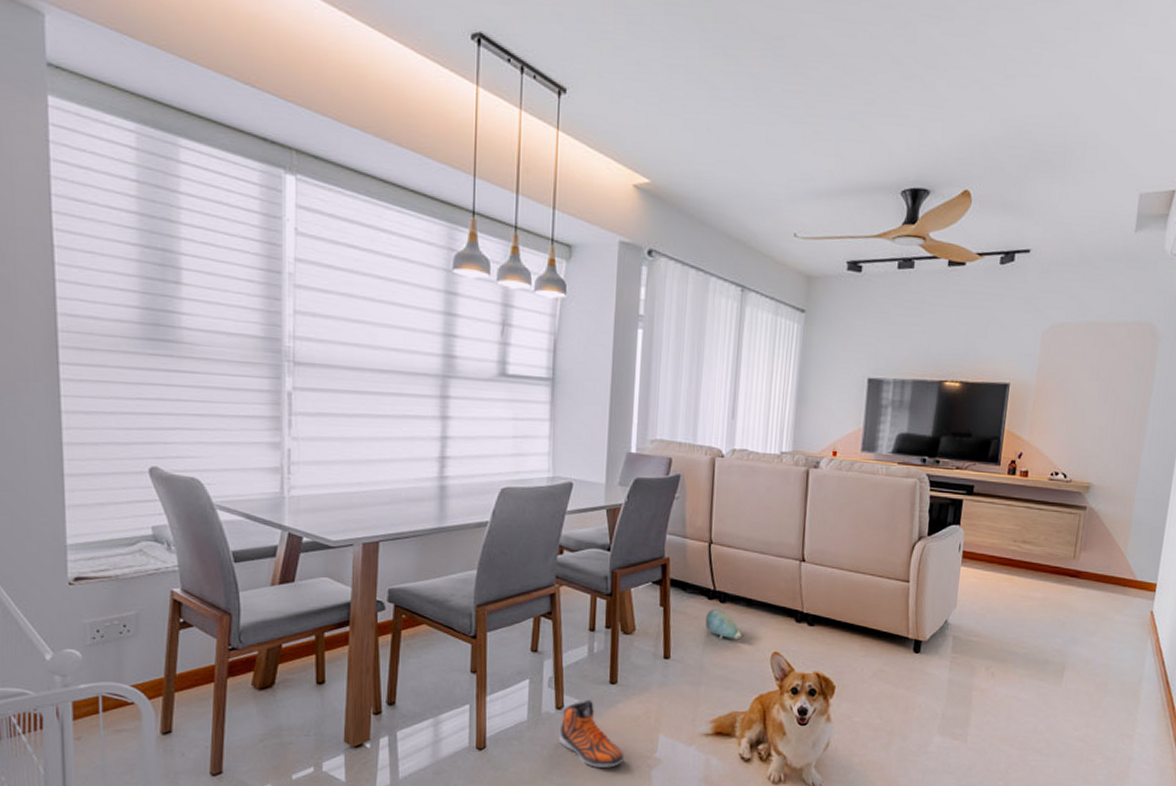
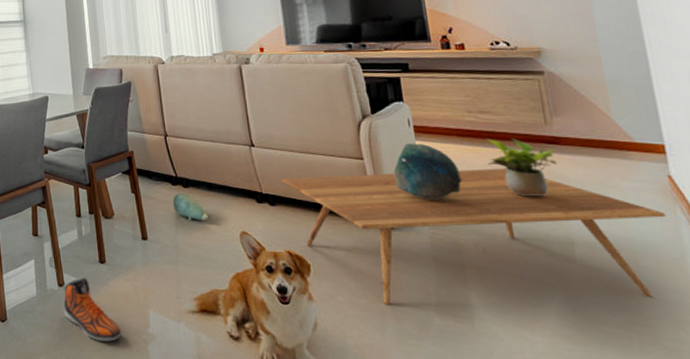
coffee table: none [826,597,1139,725] -> present [282,168,666,306]
decorative bowl: none [932,568,992,626] -> present [393,143,462,201]
potted plant: none [1017,569,1074,626] -> present [486,138,558,197]

